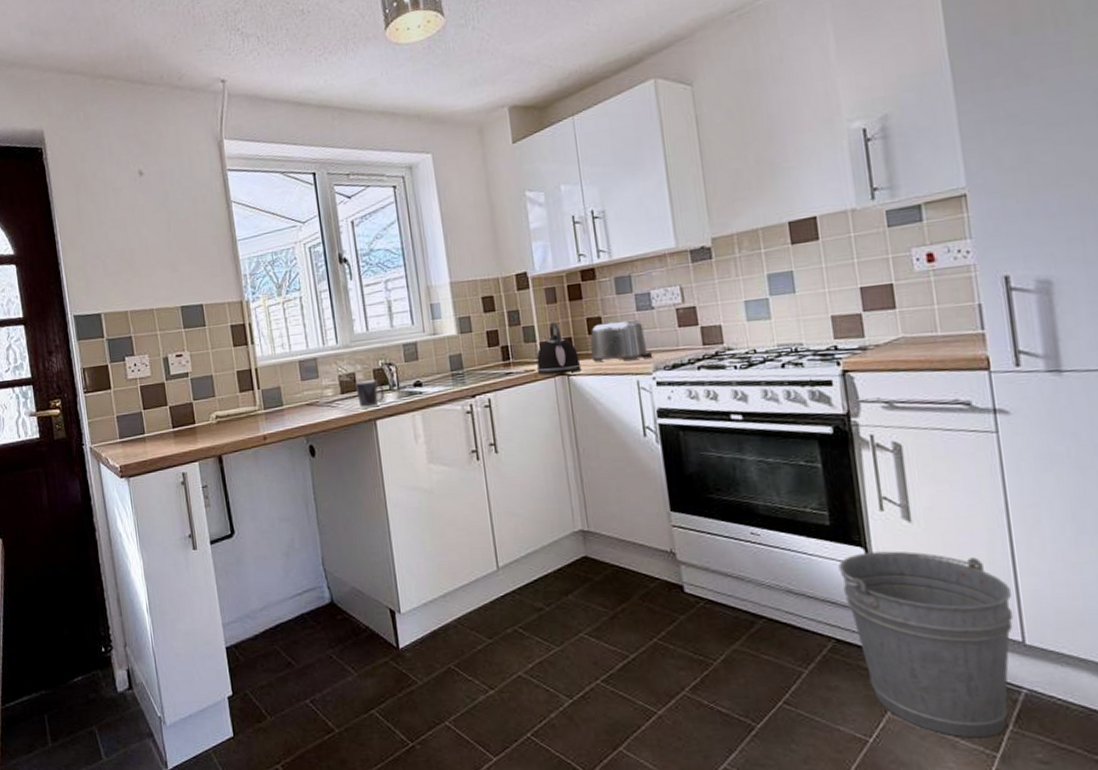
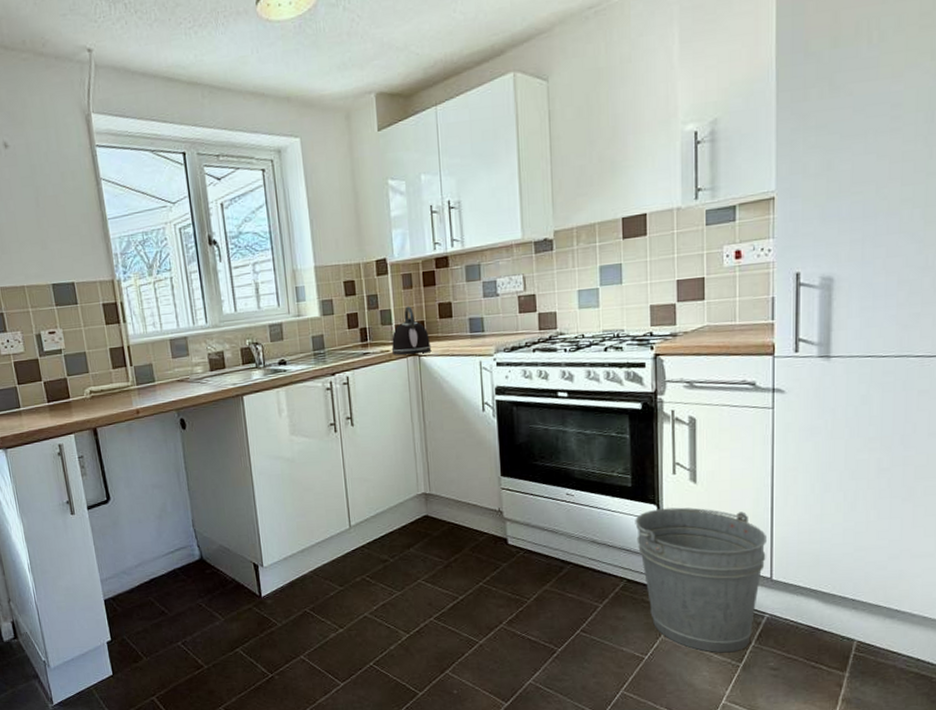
mug: present [355,380,385,409] -> none [223,358,251,385]
toaster: present [590,319,653,362] -> none [440,305,495,344]

